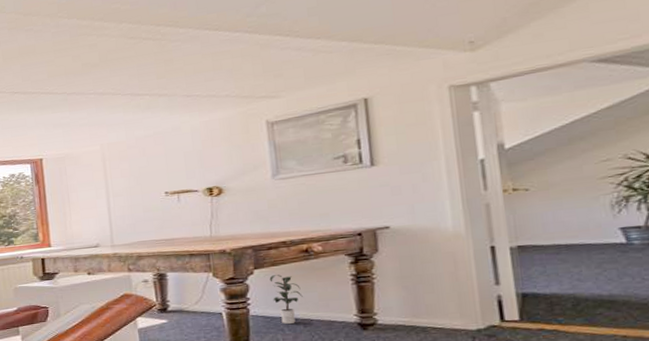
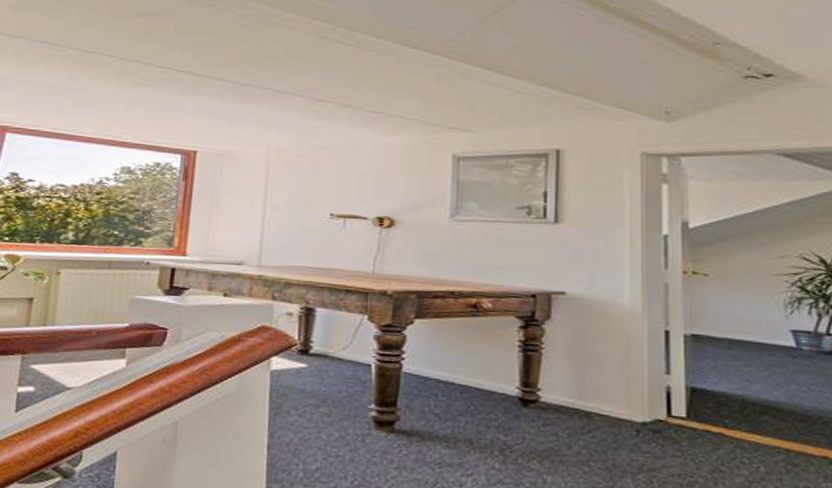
potted plant: present [269,275,303,325] -> none [430,328,464,389]

